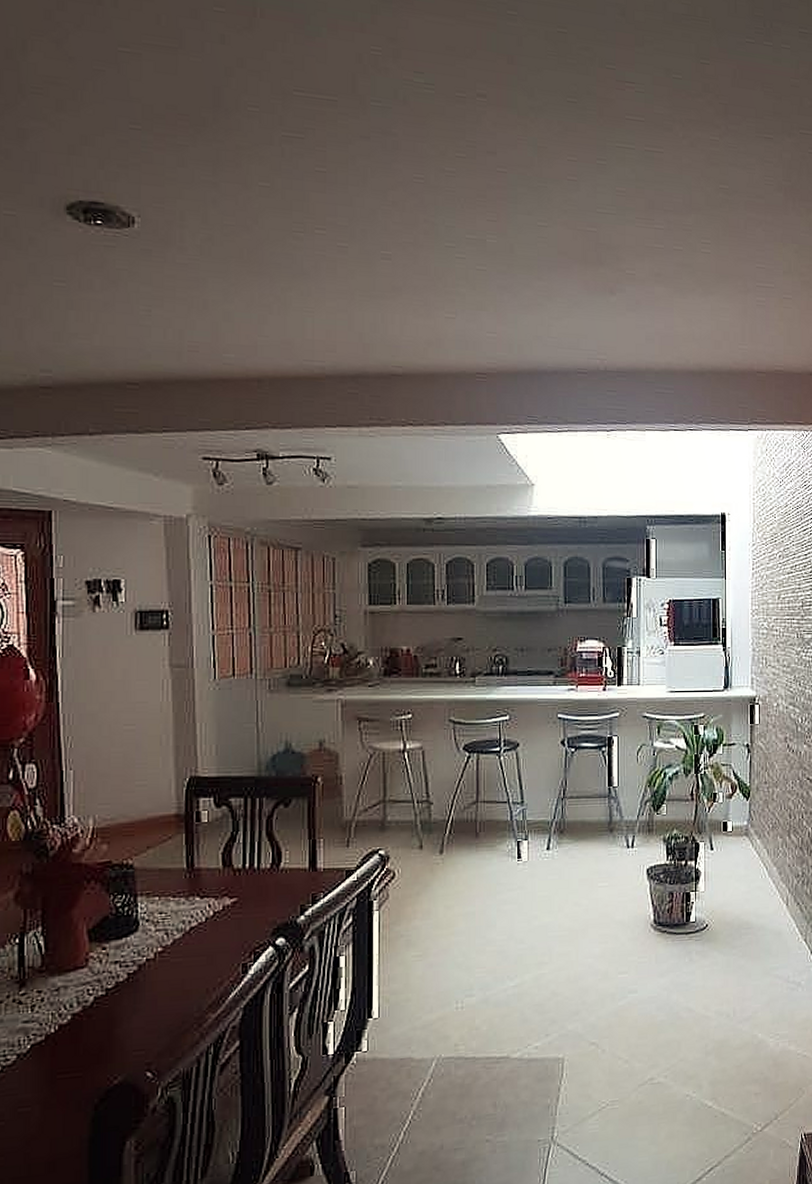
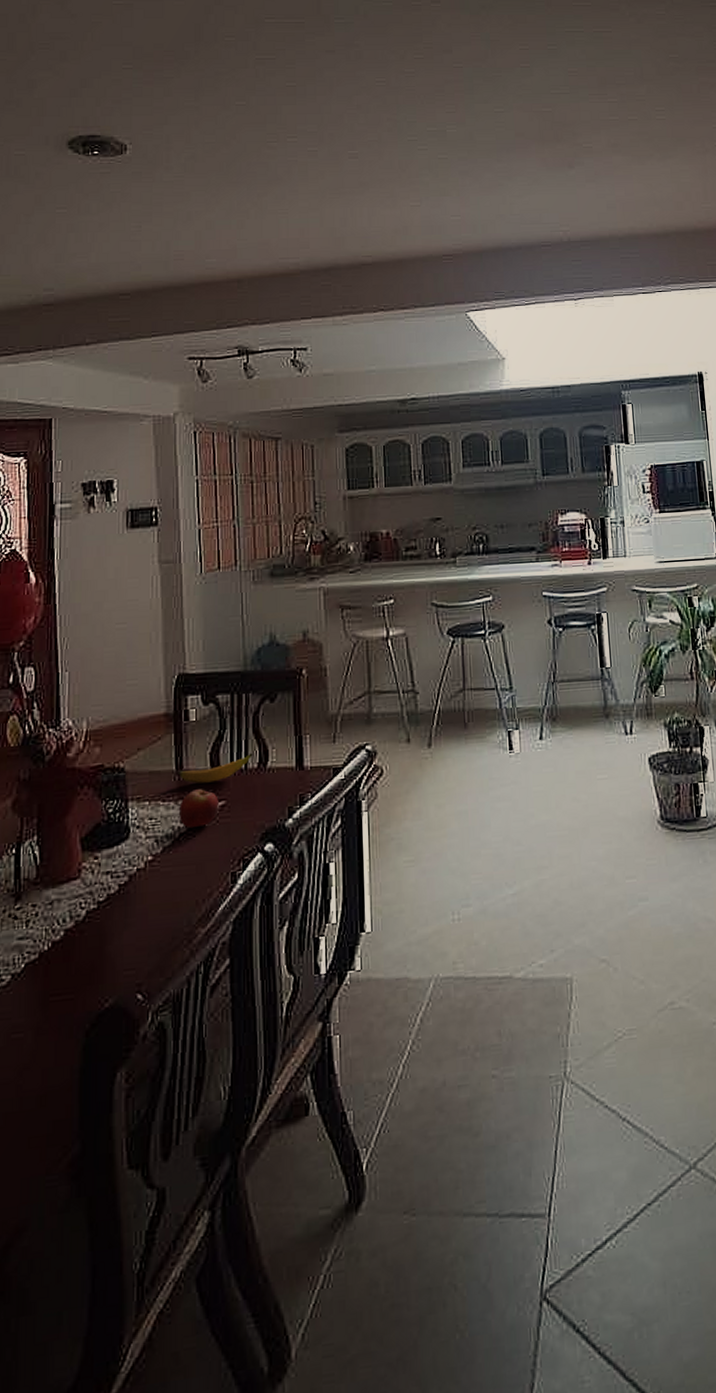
banana: none [189,854,266,881] -> present [178,752,253,784]
fruit: none [190,886,230,923] -> present [179,789,219,829]

